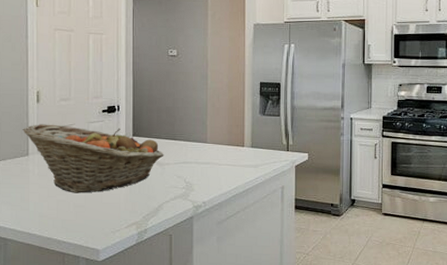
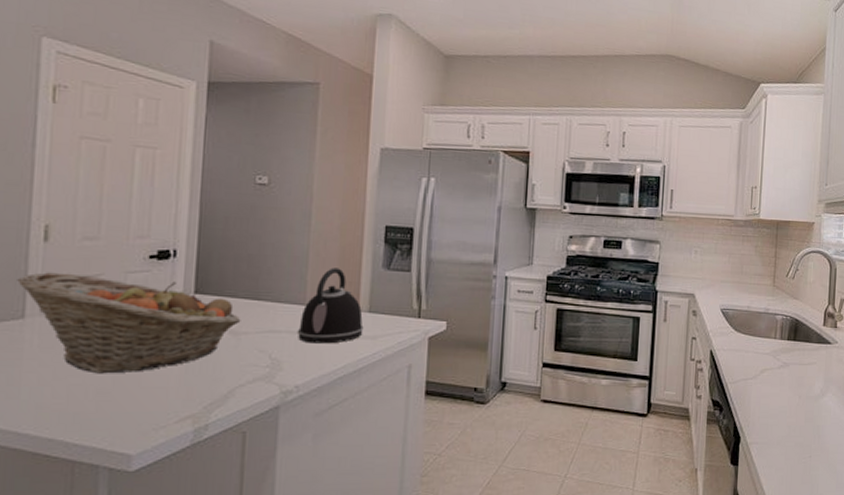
kettle: none [202,115,248,171] -> present [297,268,364,344]

